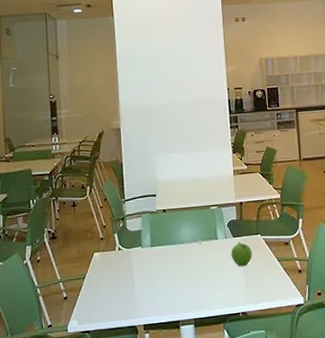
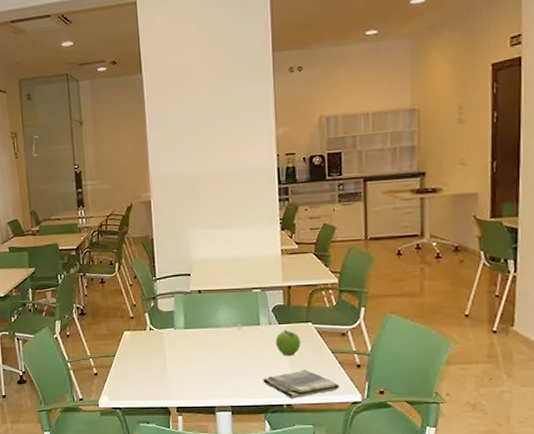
dish towel: none [221,277,286,307] -> present [263,369,340,398]

